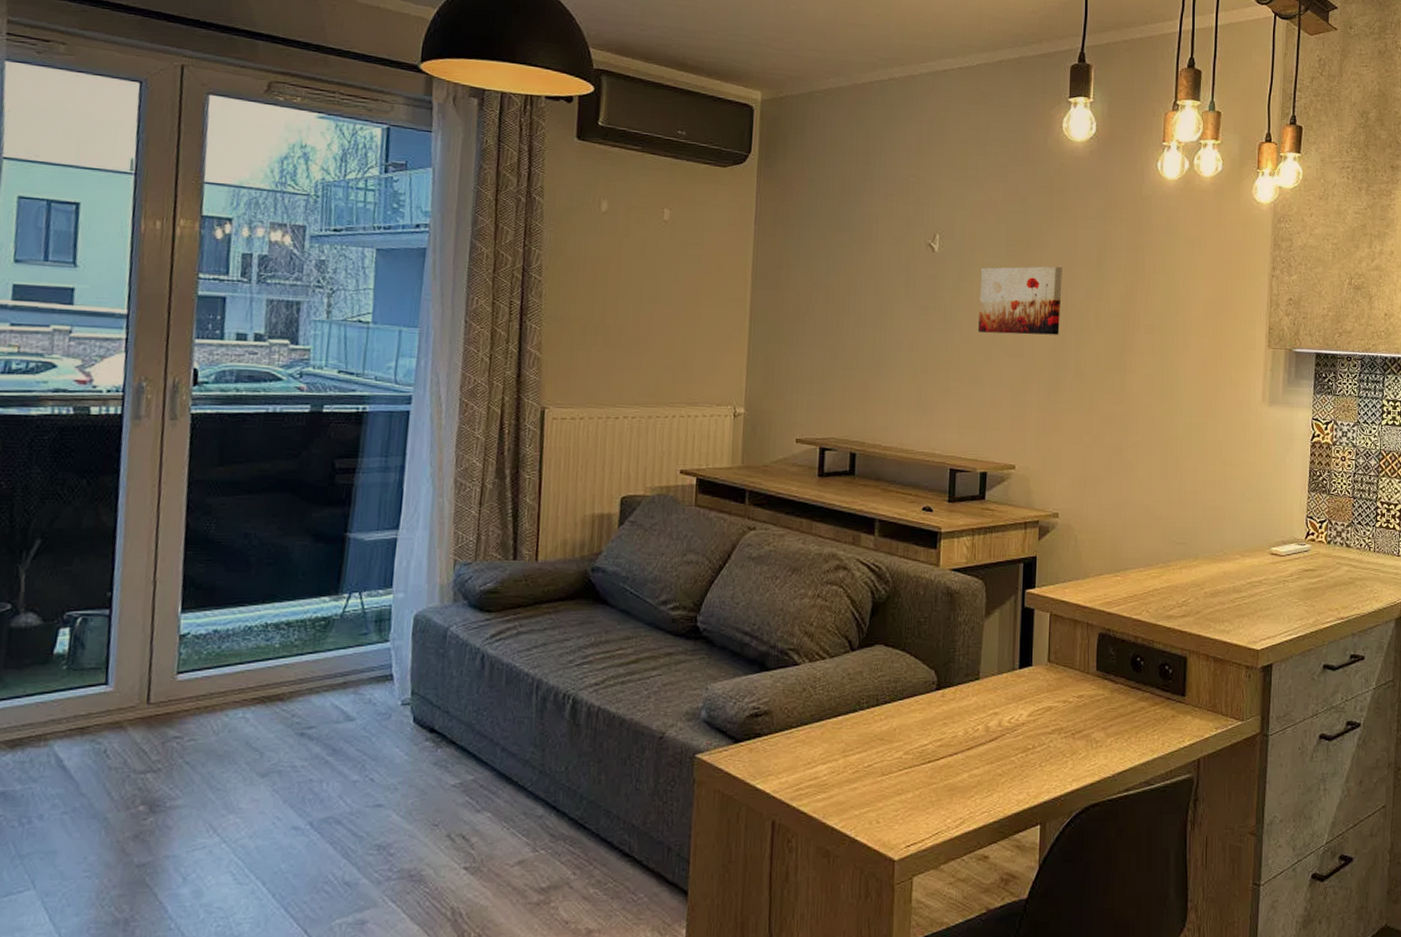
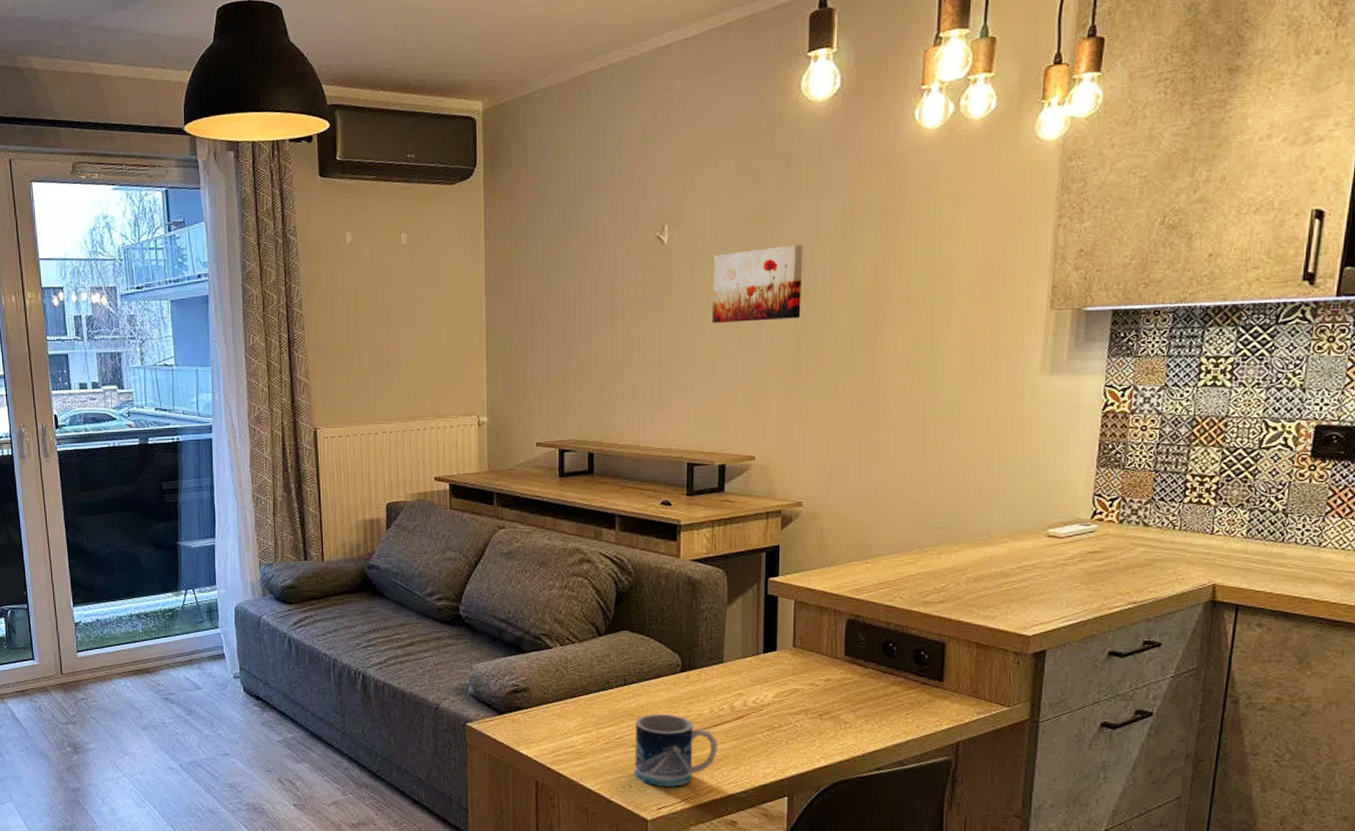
mug: none [883,738,971,821] -> present [635,714,717,787]

